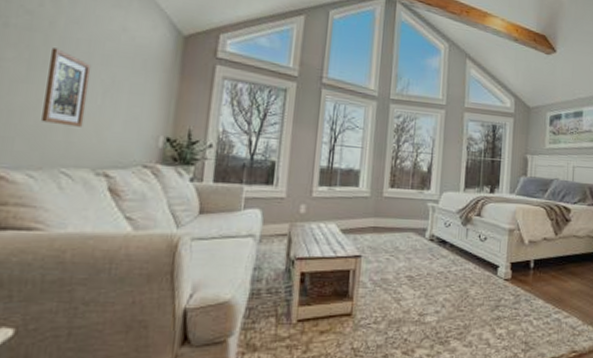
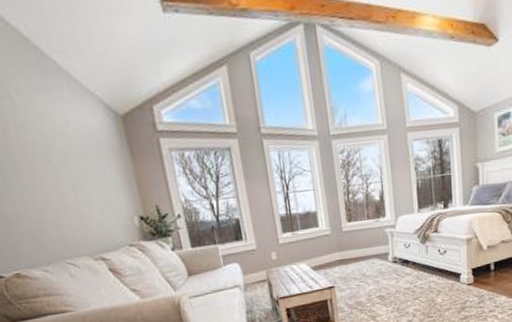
picture frame: present [41,48,92,127] -> none [15,154,69,224]

